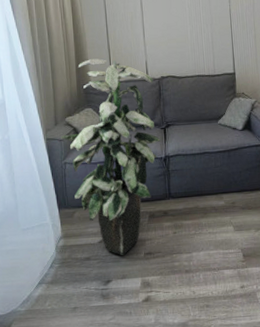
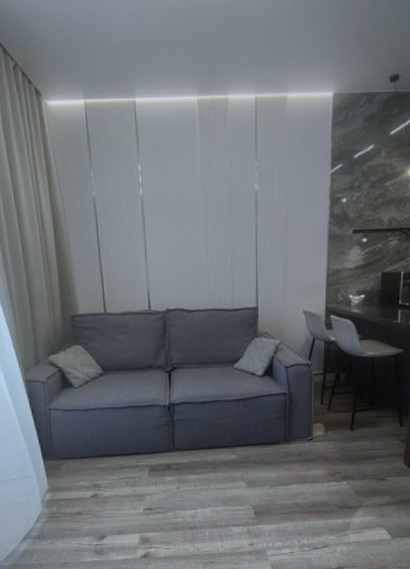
indoor plant: present [61,58,160,255] -> none [43,284,164,510]

